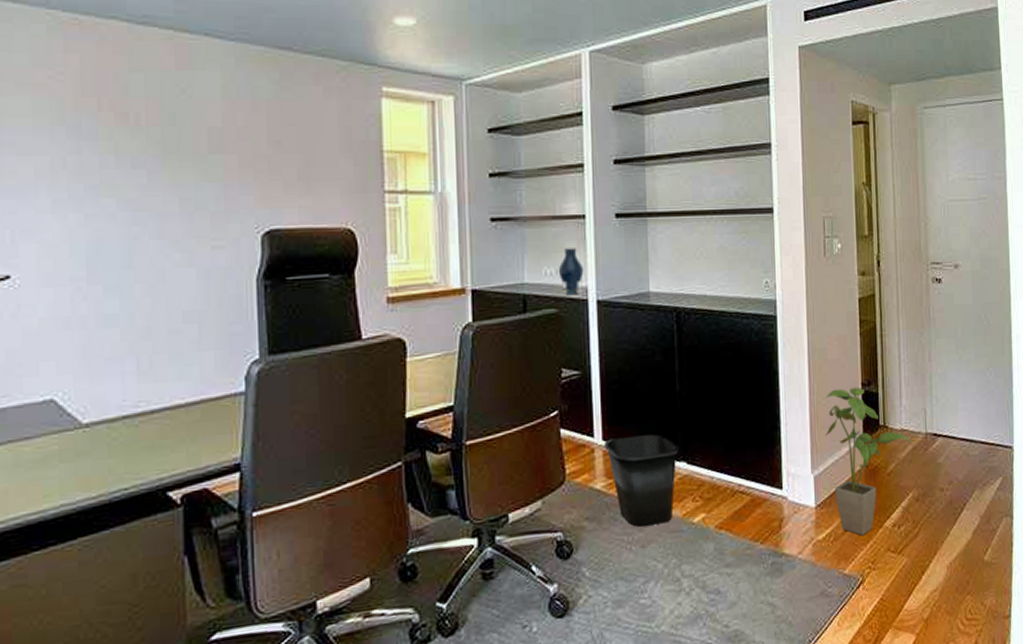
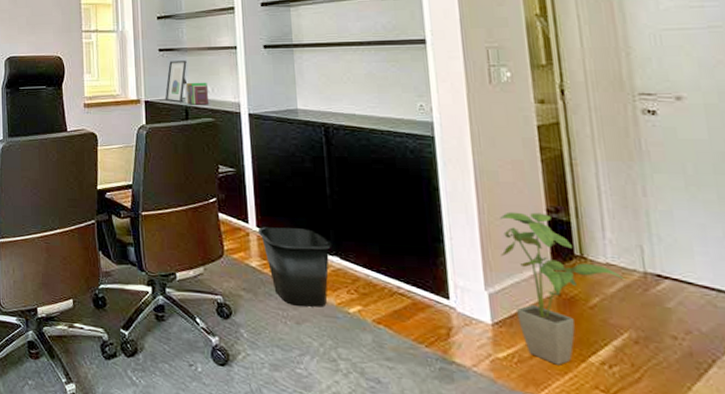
picture frame: none [498,234,527,291] -> present [165,61,188,103]
books: none [522,262,551,293] -> present [184,82,208,105]
vase: present [558,248,584,295] -> none [214,72,237,109]

